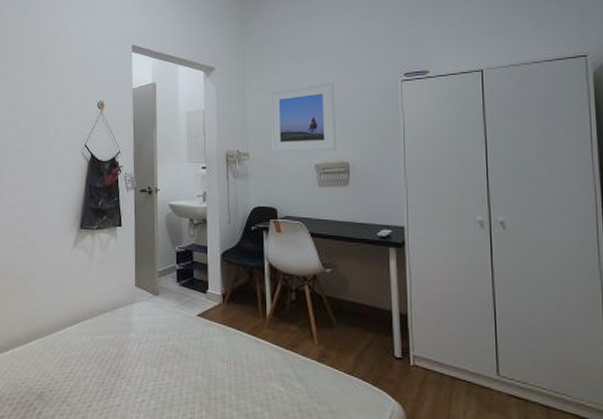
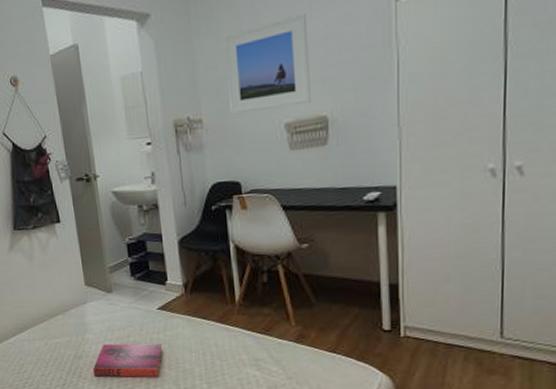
hardback book: none [131,345,198,383] -> present [92,343,163,378]

